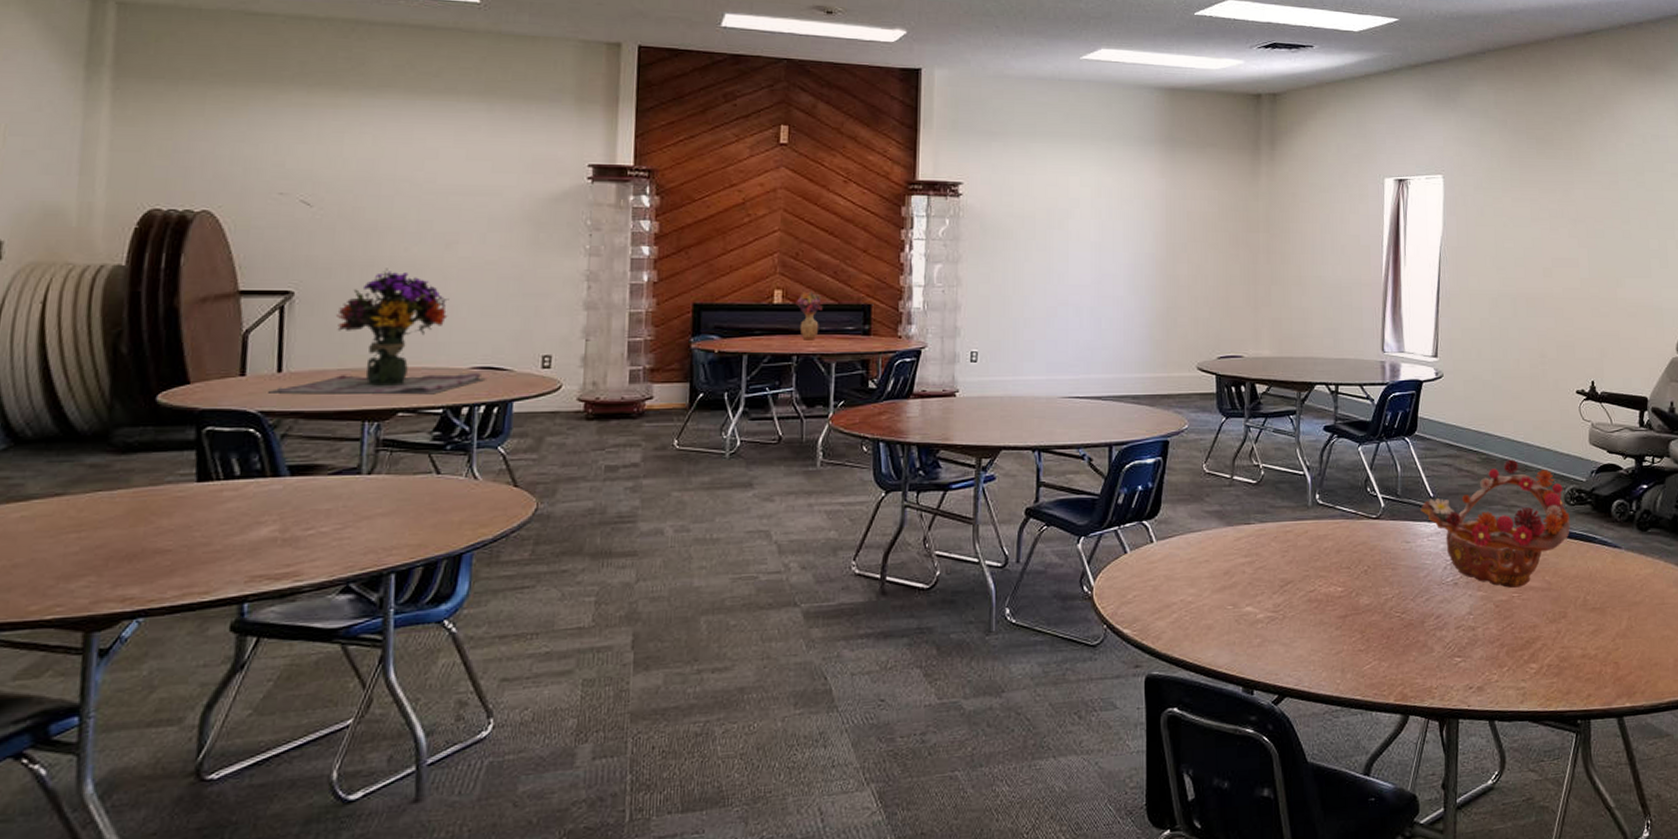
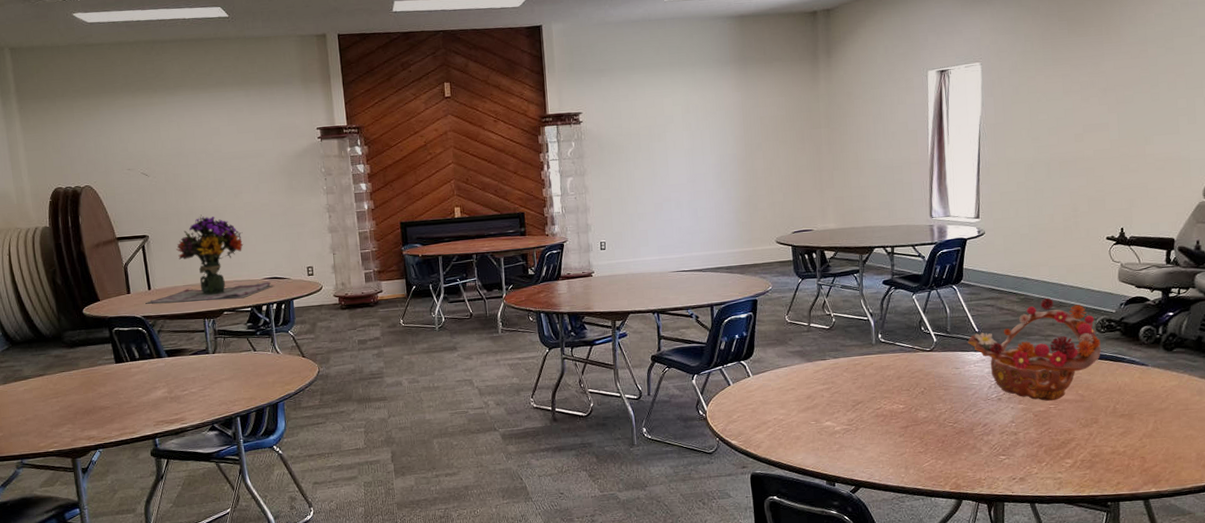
flower arrangement: present [796,290,825,342] -> none [470,205,491,244]

